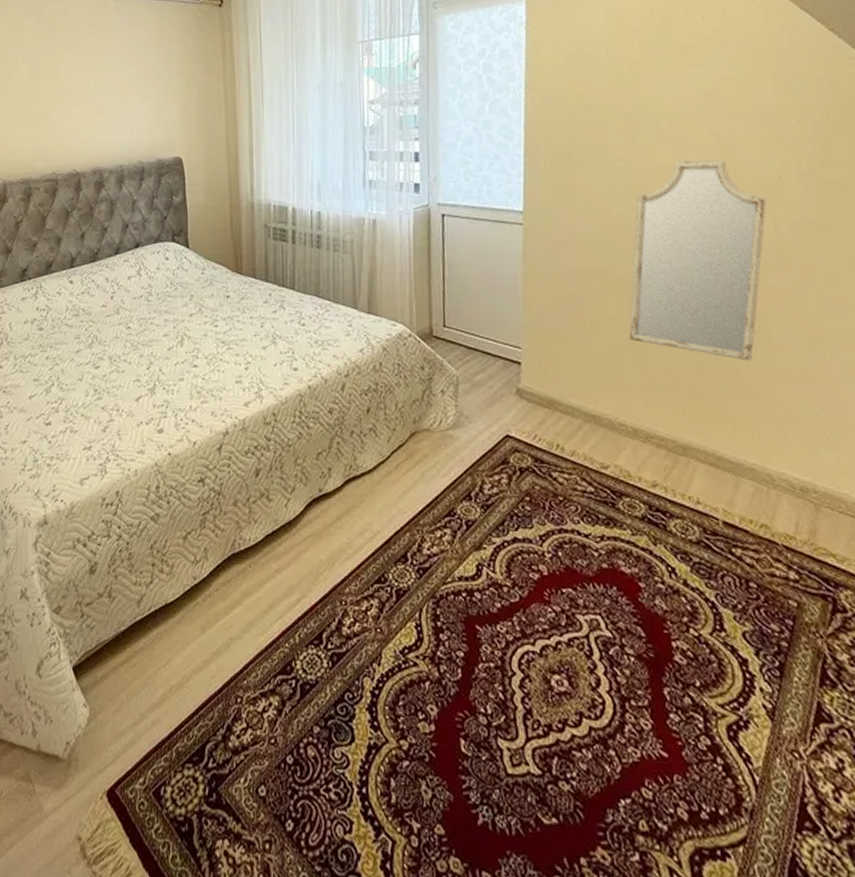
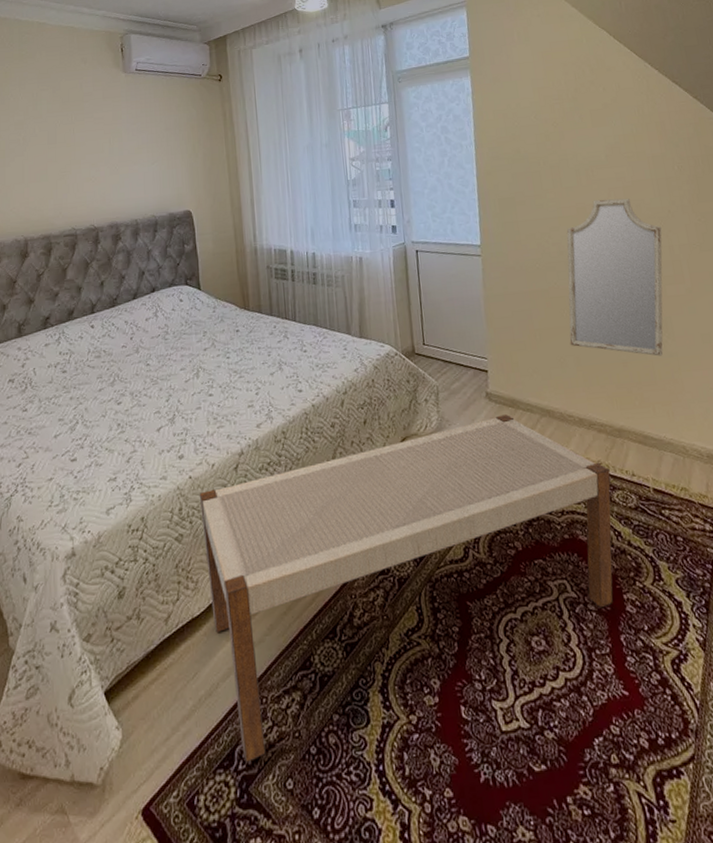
bench: none [178,416,668,761] -> present [199,415,613,762]

